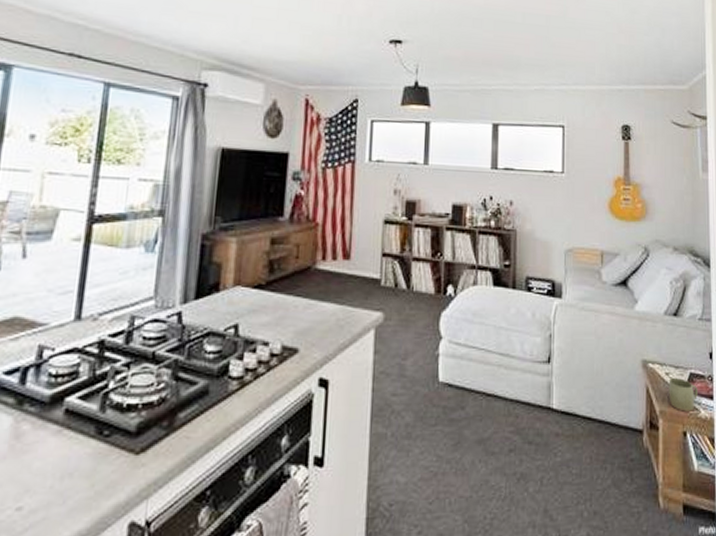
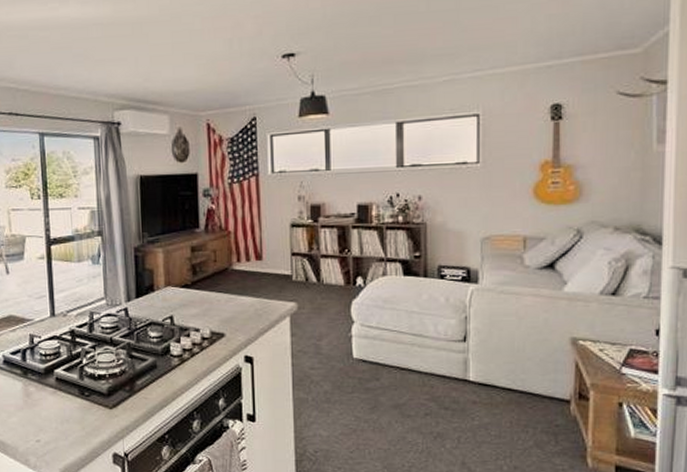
mug: present [668,378,698,412] -> none [602,354,638,385]

